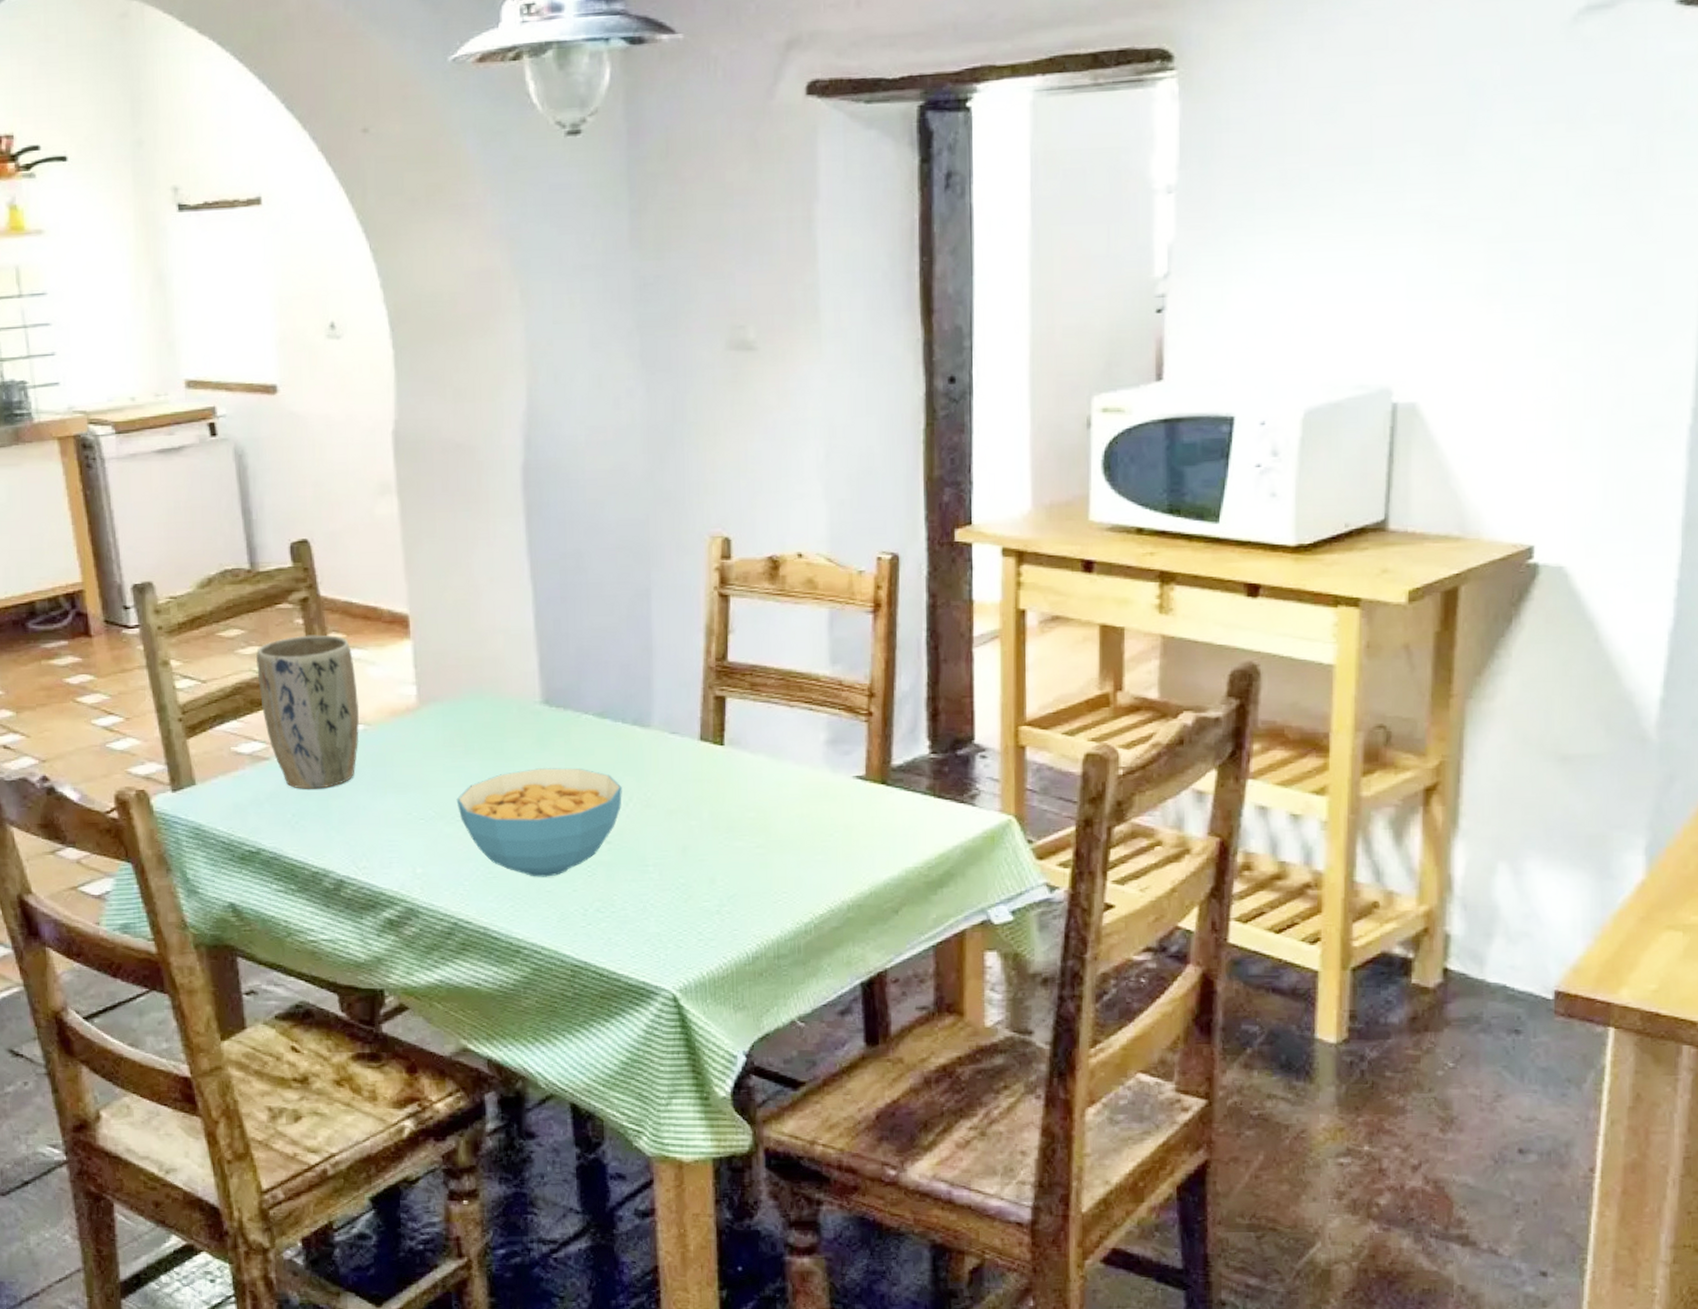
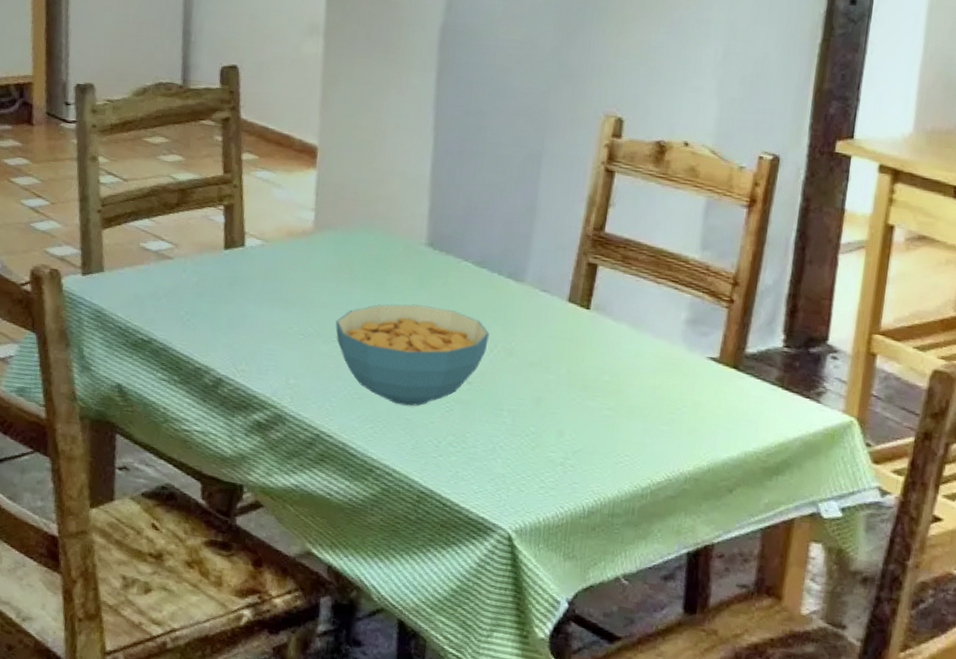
plant pot: present [256,635,360,789] -> none [173,151,262,293]

